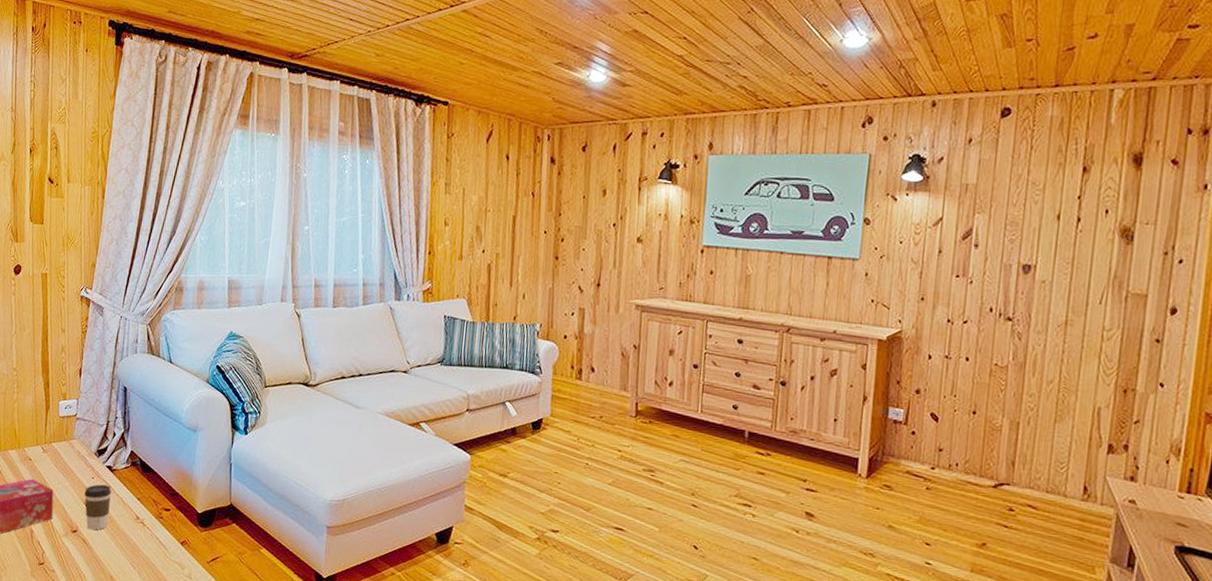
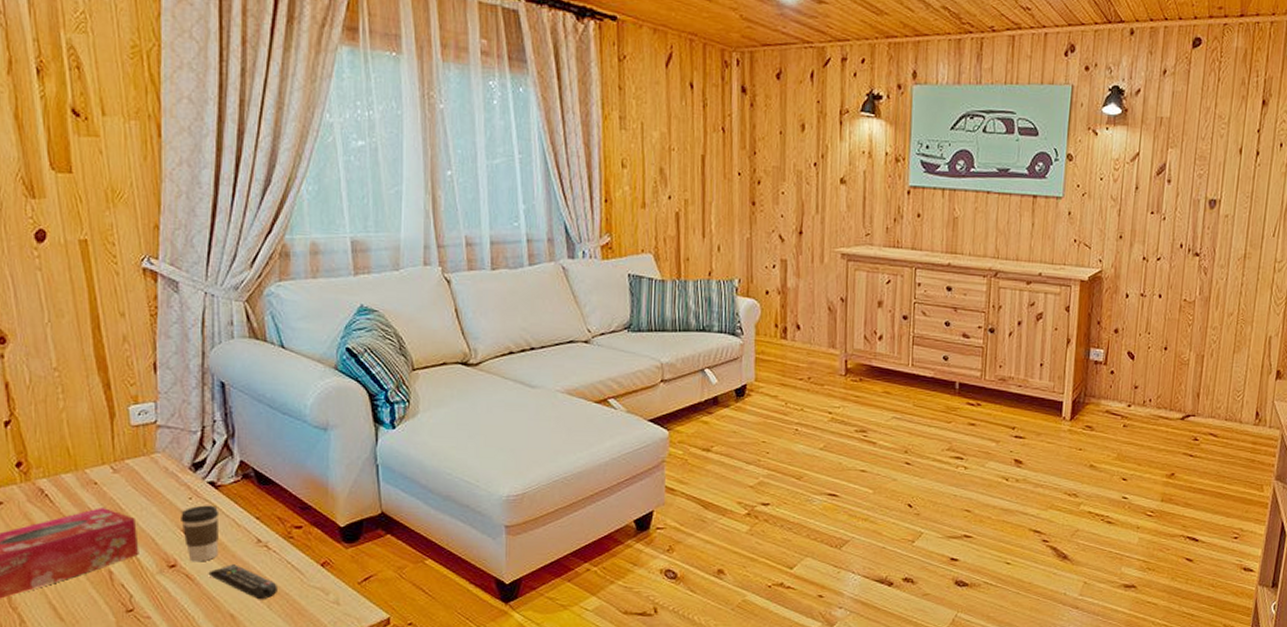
remote control: none [99,535,147,568] -> present [208,564,277,600]

